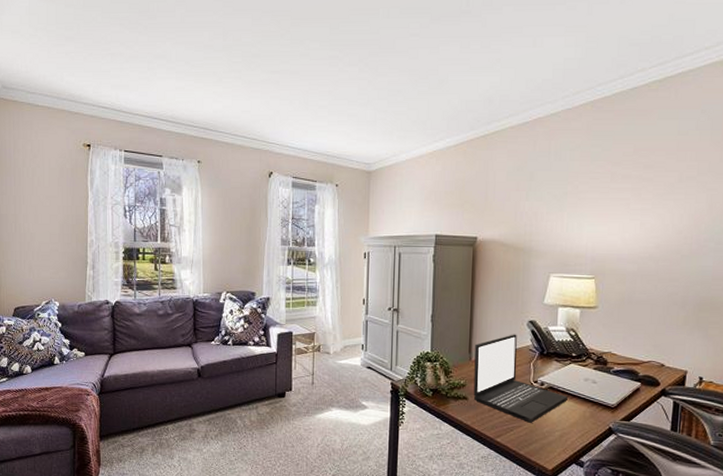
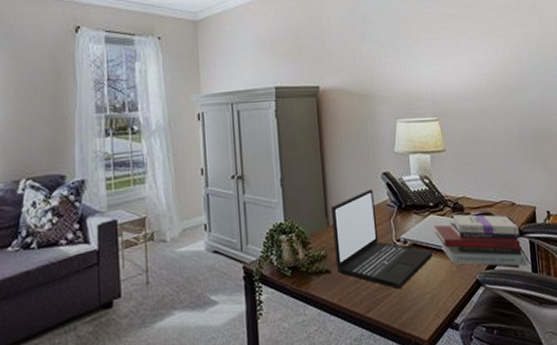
books: none [574,366,668,425] -> present [434,214,528,269]

